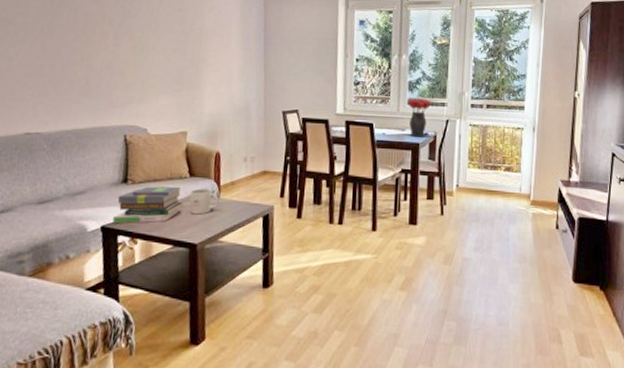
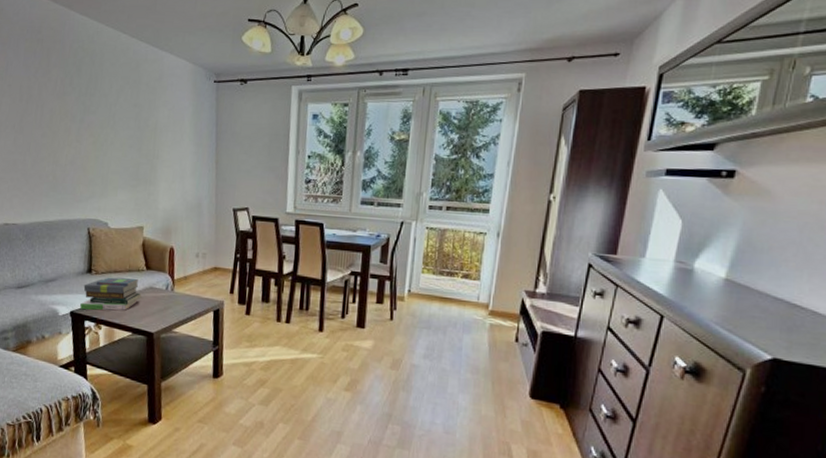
mug: present [189,188,219,215] -> none [146,281,173,306]
bouquet: present [407,98,432,137] -> none [359,198,387,239]

